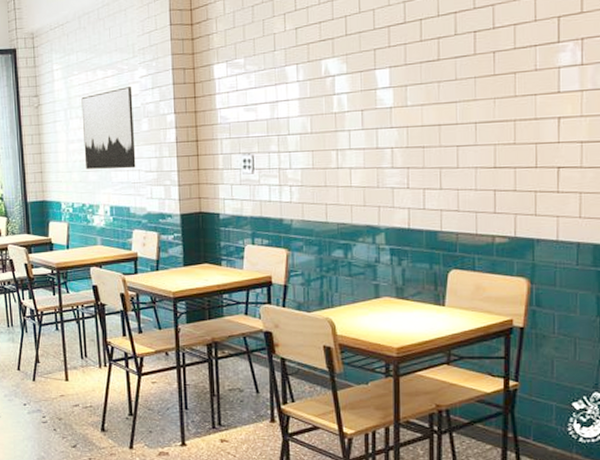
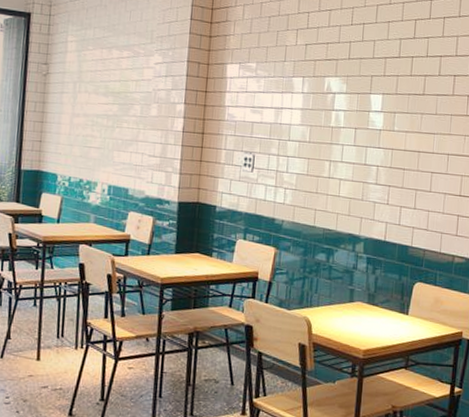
wall art: present [81,87,136,169] -> none [88,70,146,151]

